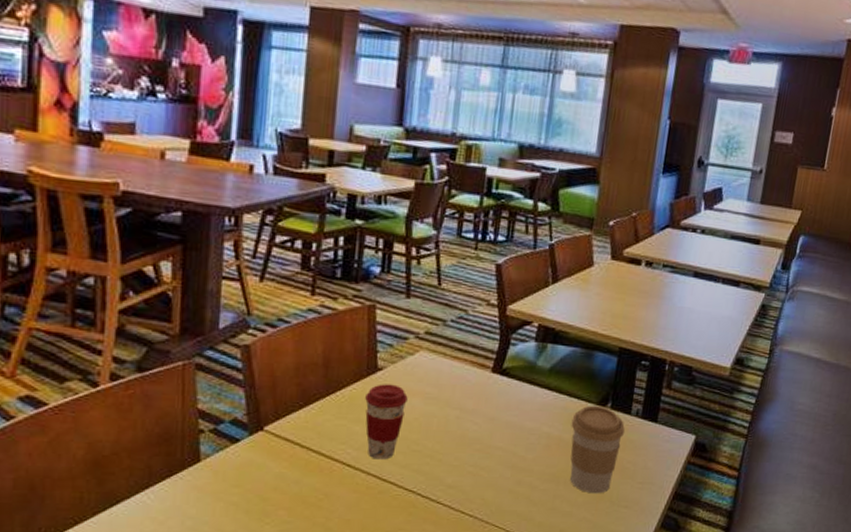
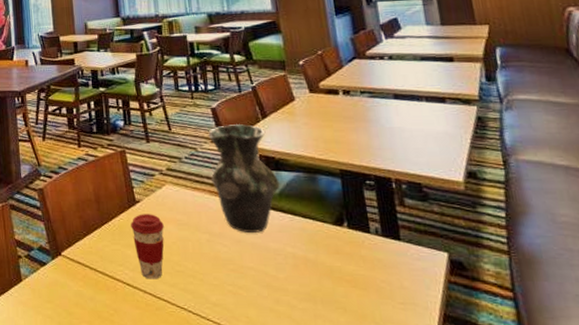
vase: none [477,286,553,410] -> present [208,124,280,232]
coffee cup: present [570,405,626,494] -> none [312,225,370,314]

